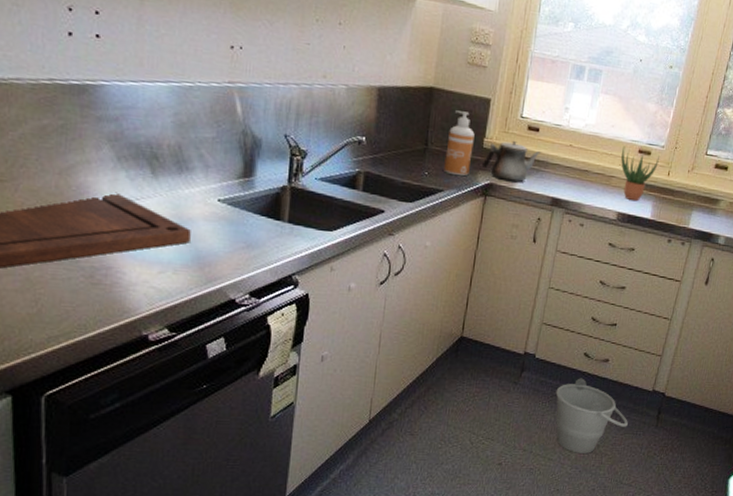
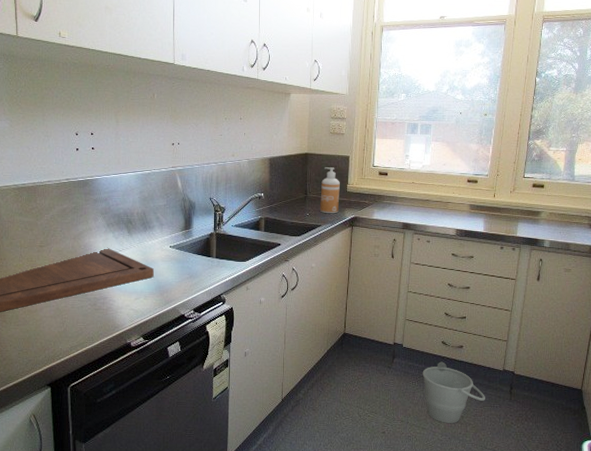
teapot: present [481,140,542,182] -> none [347,183,391,214]
potted plant: present [621,146,660,201] -> none [454,178,485,219]

